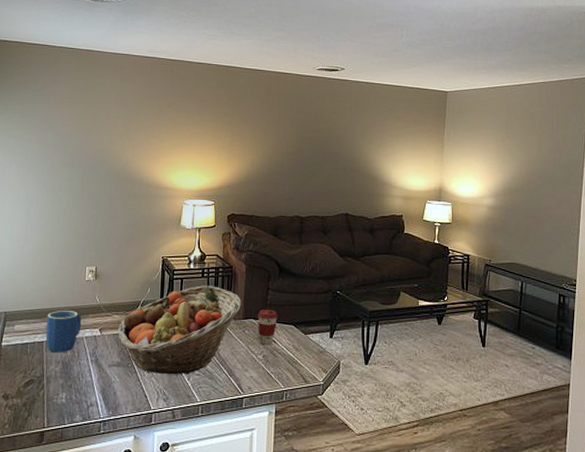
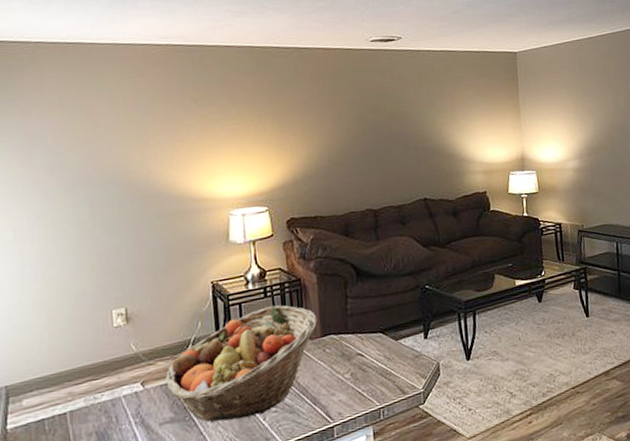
mug: present [45,311,82,353] -> none [66,367,117,424]
coffee cup: present [257,310,278,346] -> none [337,320,362,363]

